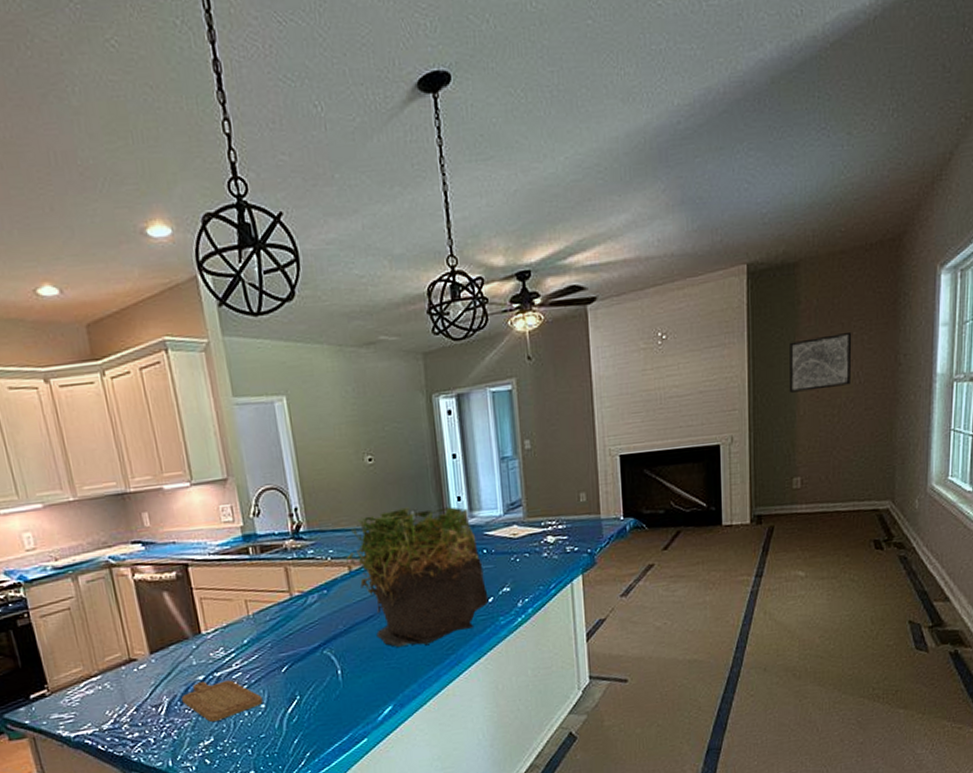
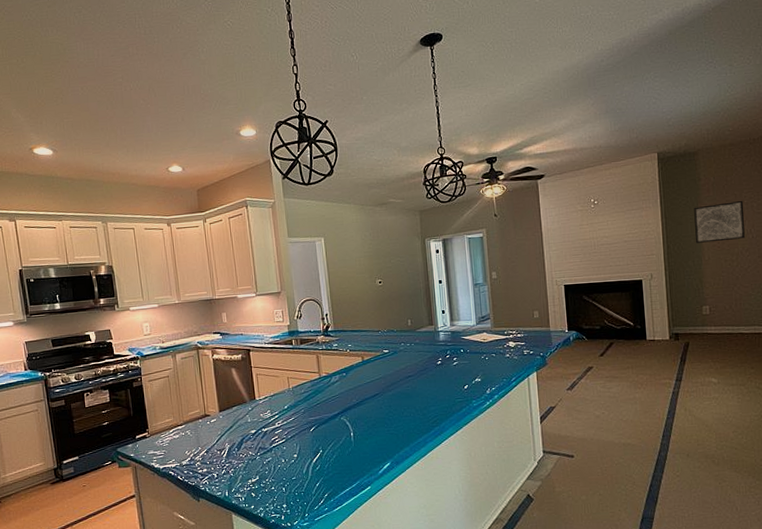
chopping board: present [182,680,263,722] -> none [239,435,296,465]
plant: present [346,507,489,648] -> none [360,316,465,419]

